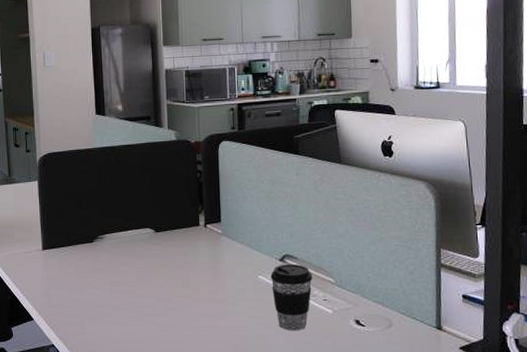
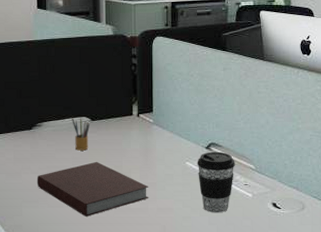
notebook: none [100,275,220,334] -> present [37,161,149,216]
pencil box: none [135,229,155,264] -> present [72,118,91,151]

